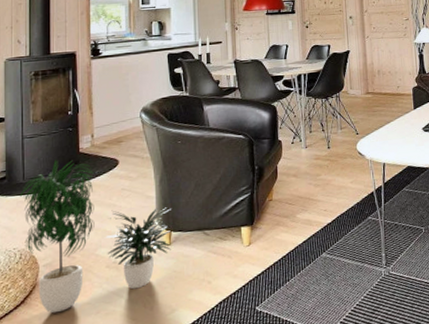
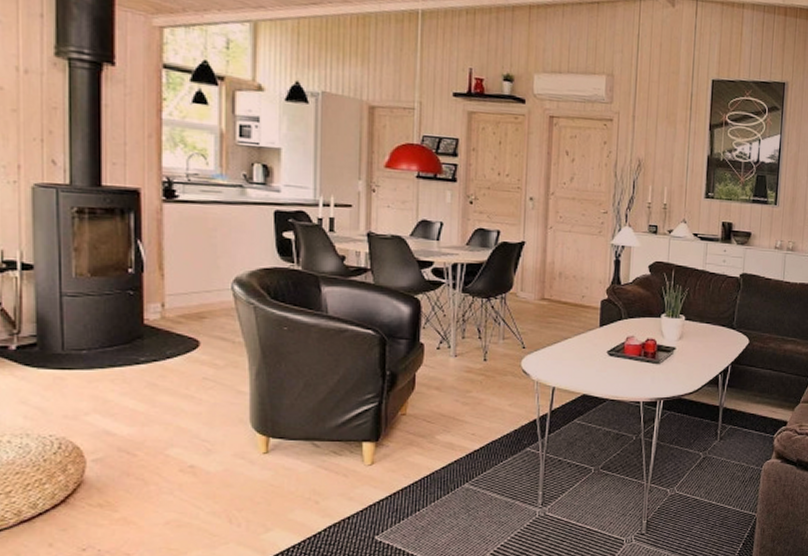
potted plant: present [19,159,171,314] -> none [56,329,270,519]

